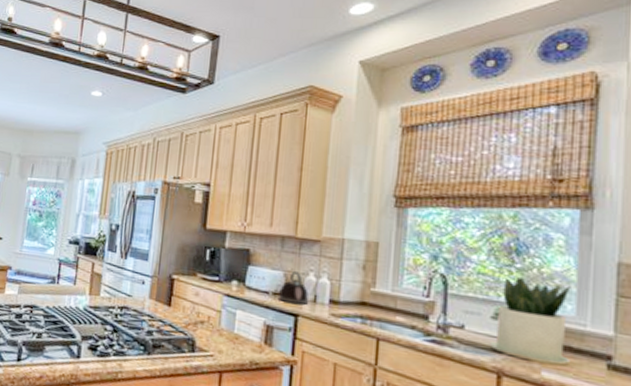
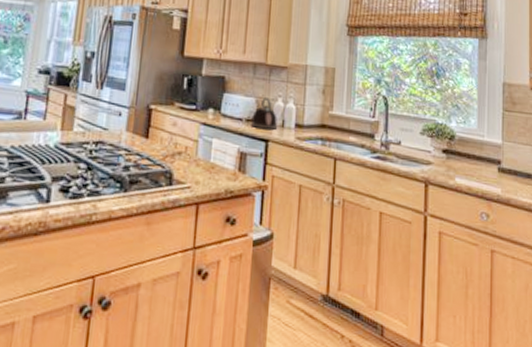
planter: present [489,276,571,366] -> none [419,96,475,172]

